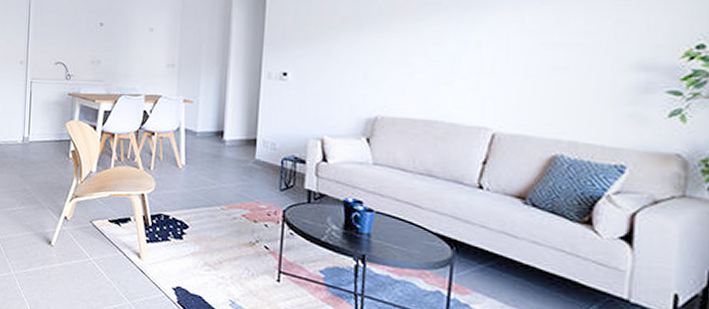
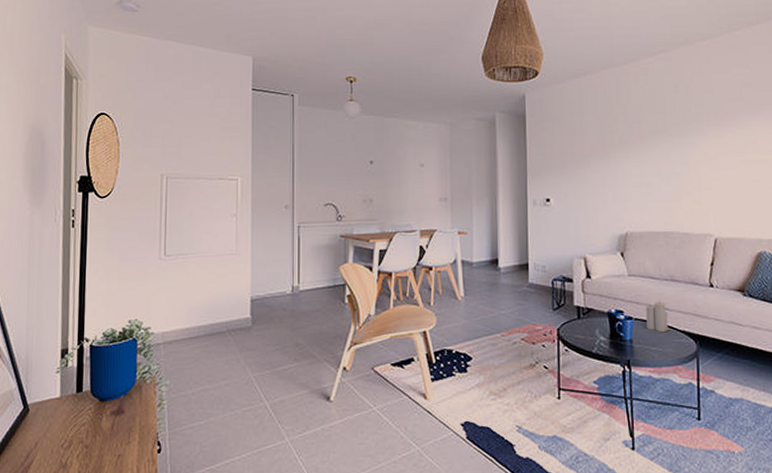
candle: none [388,196,419,232] -> present [645,300,670,333]

